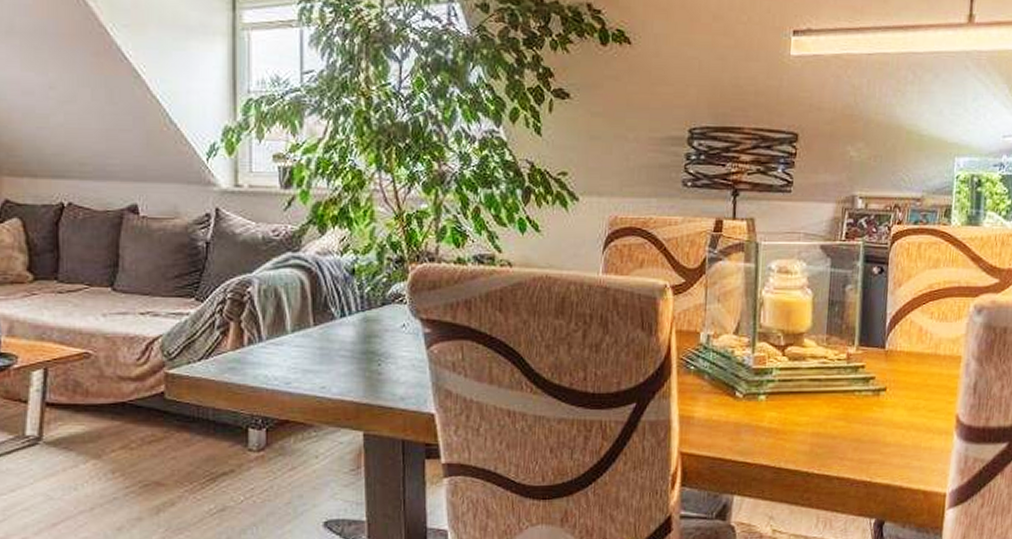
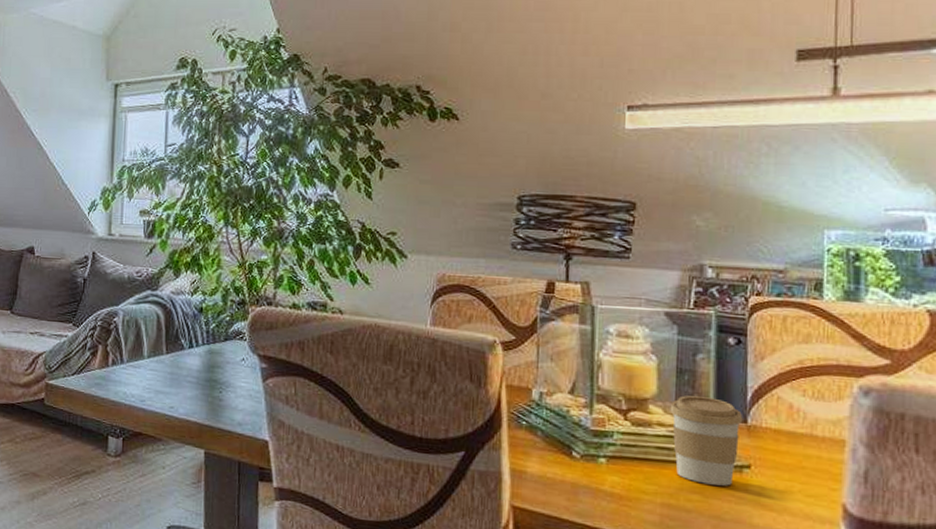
coffee cup: none [821,325,882,410] -> present [670,395,743,486]

